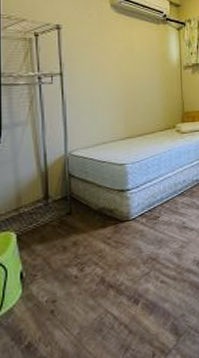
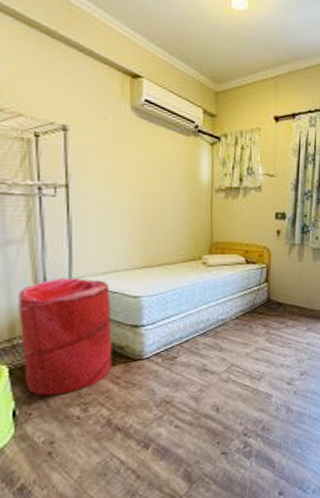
laundry hamper: none [24,151,103,258] -> present [18,278,112,396]

